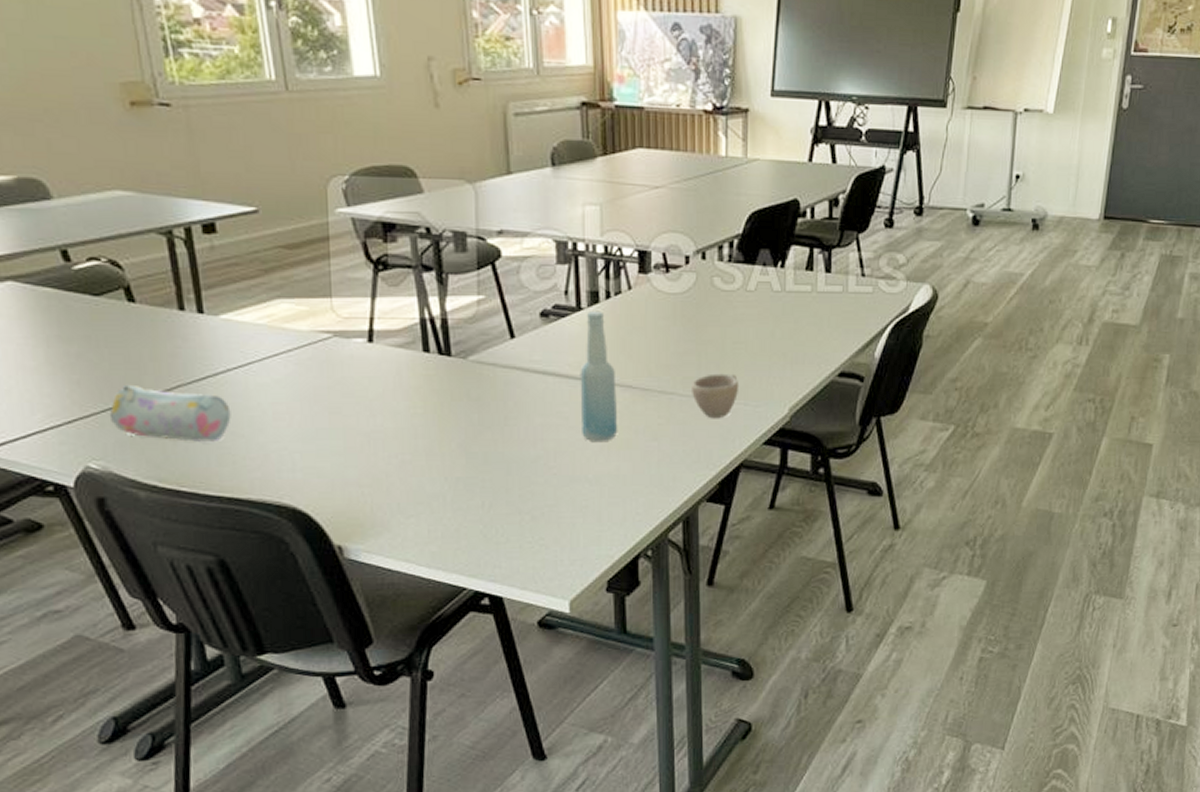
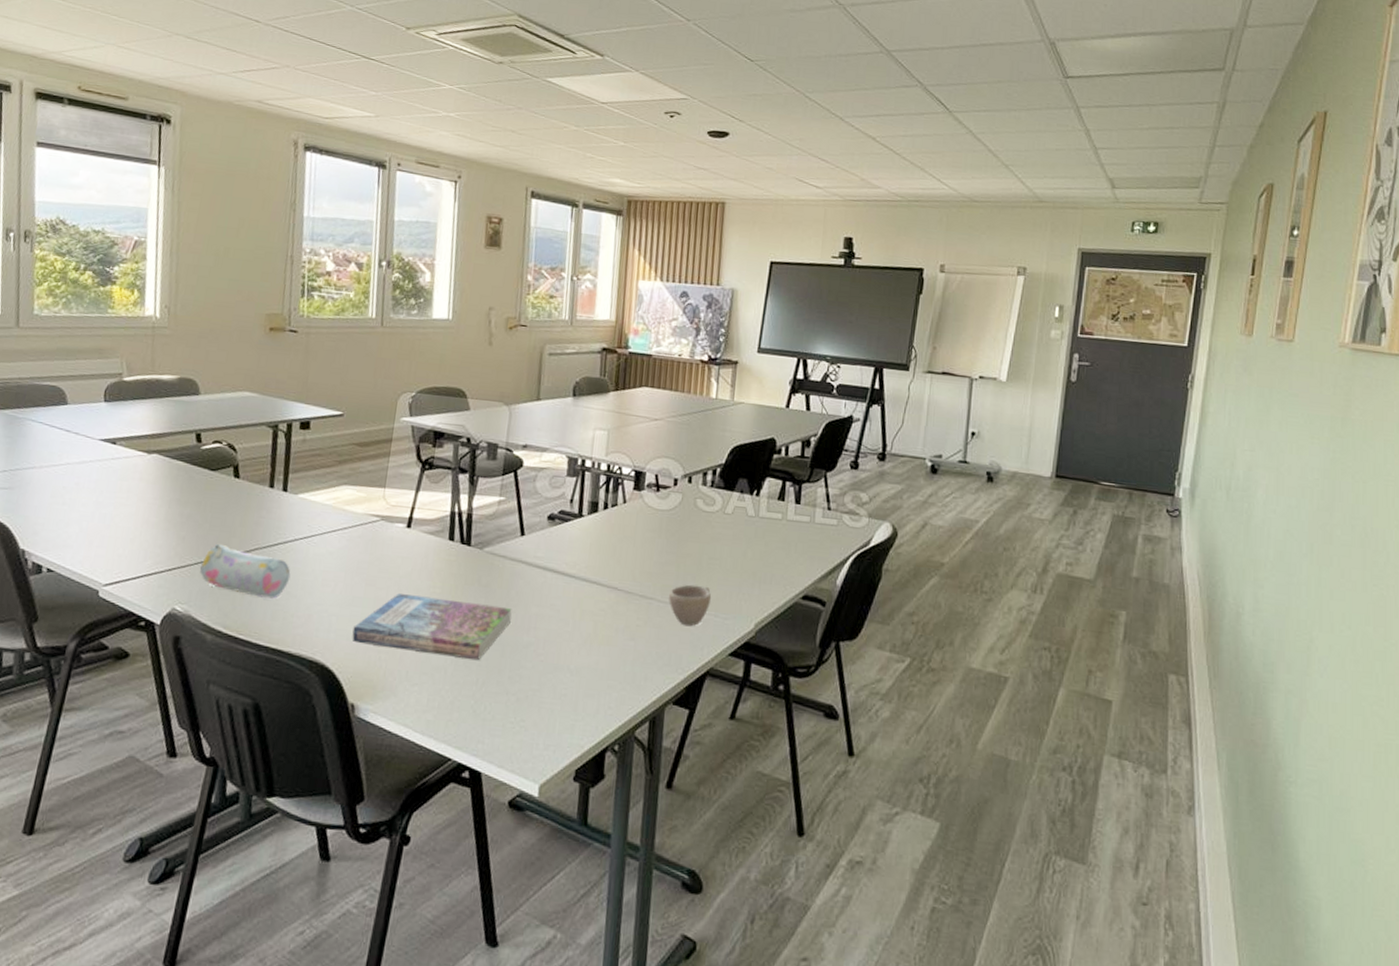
book: none [323,419,512,482] -> present [352,594,512,660]
bottle: present [580,310,618,441] -> none [569,518,605,636]

